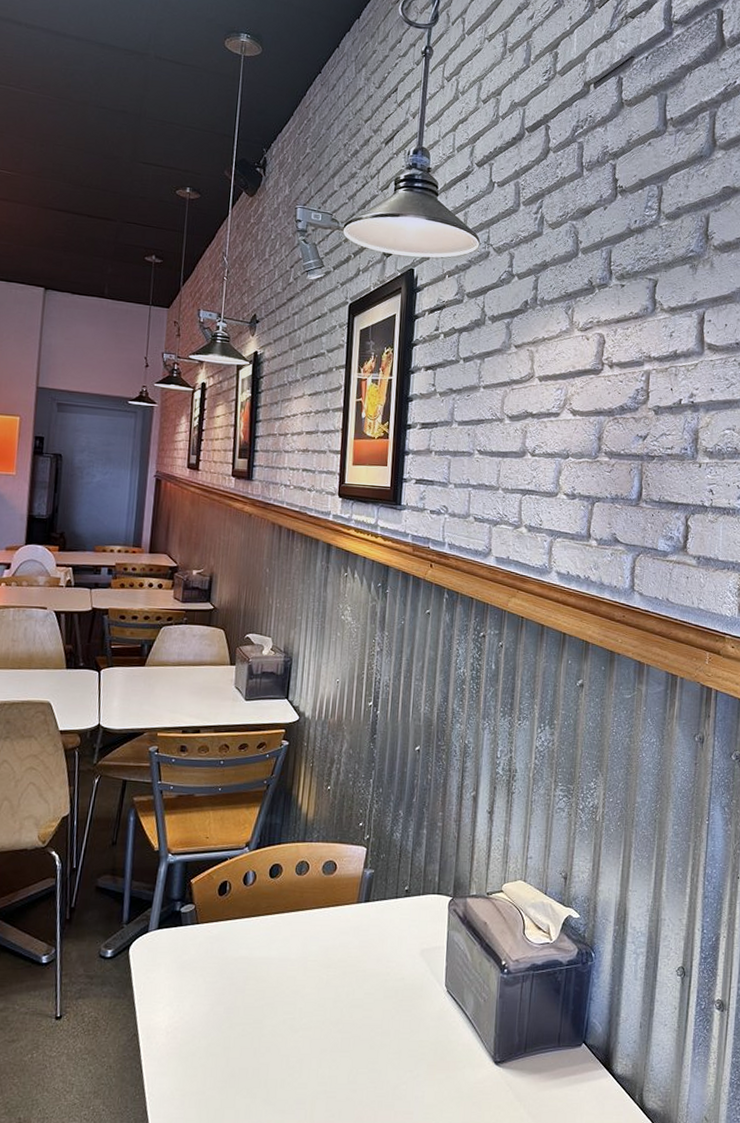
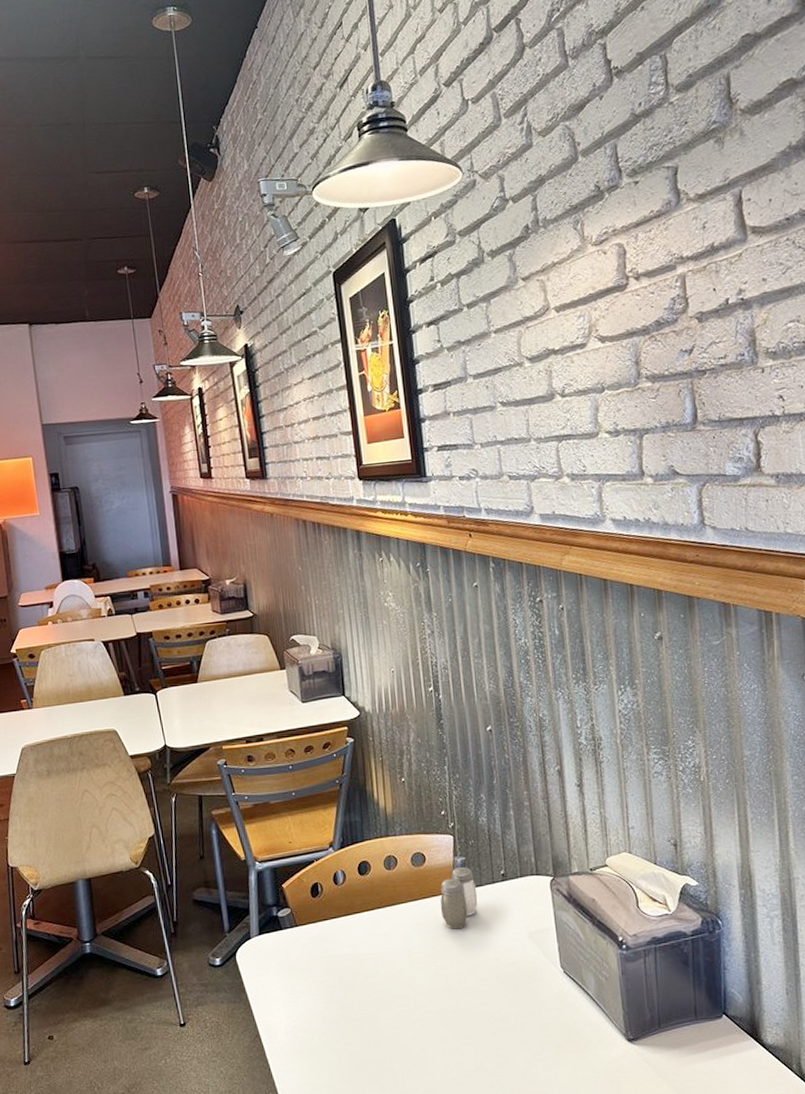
salt and pepper shaker: none [342,879,380,940] -> present [440,867,478,929]

